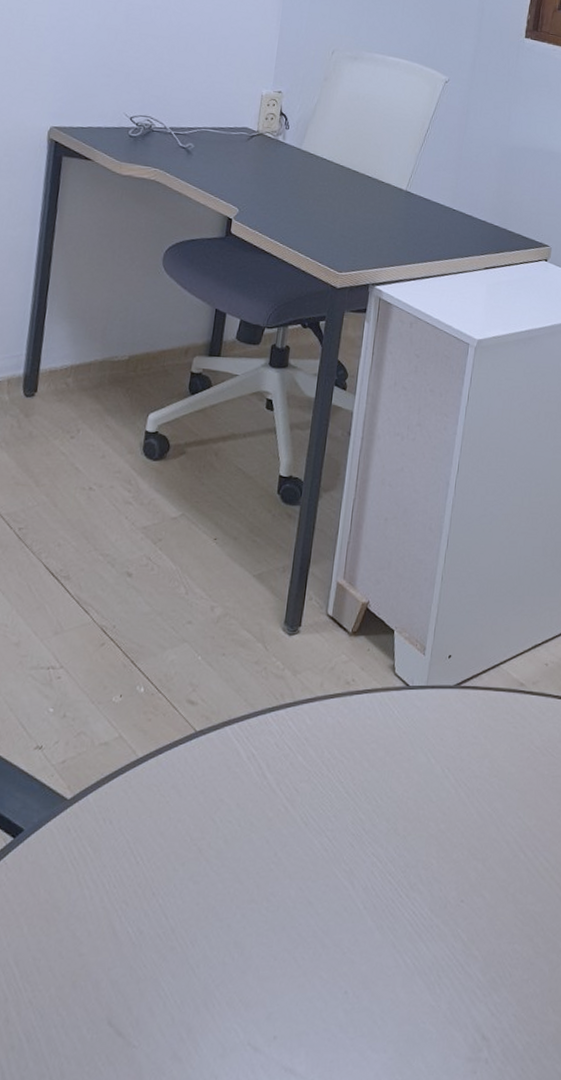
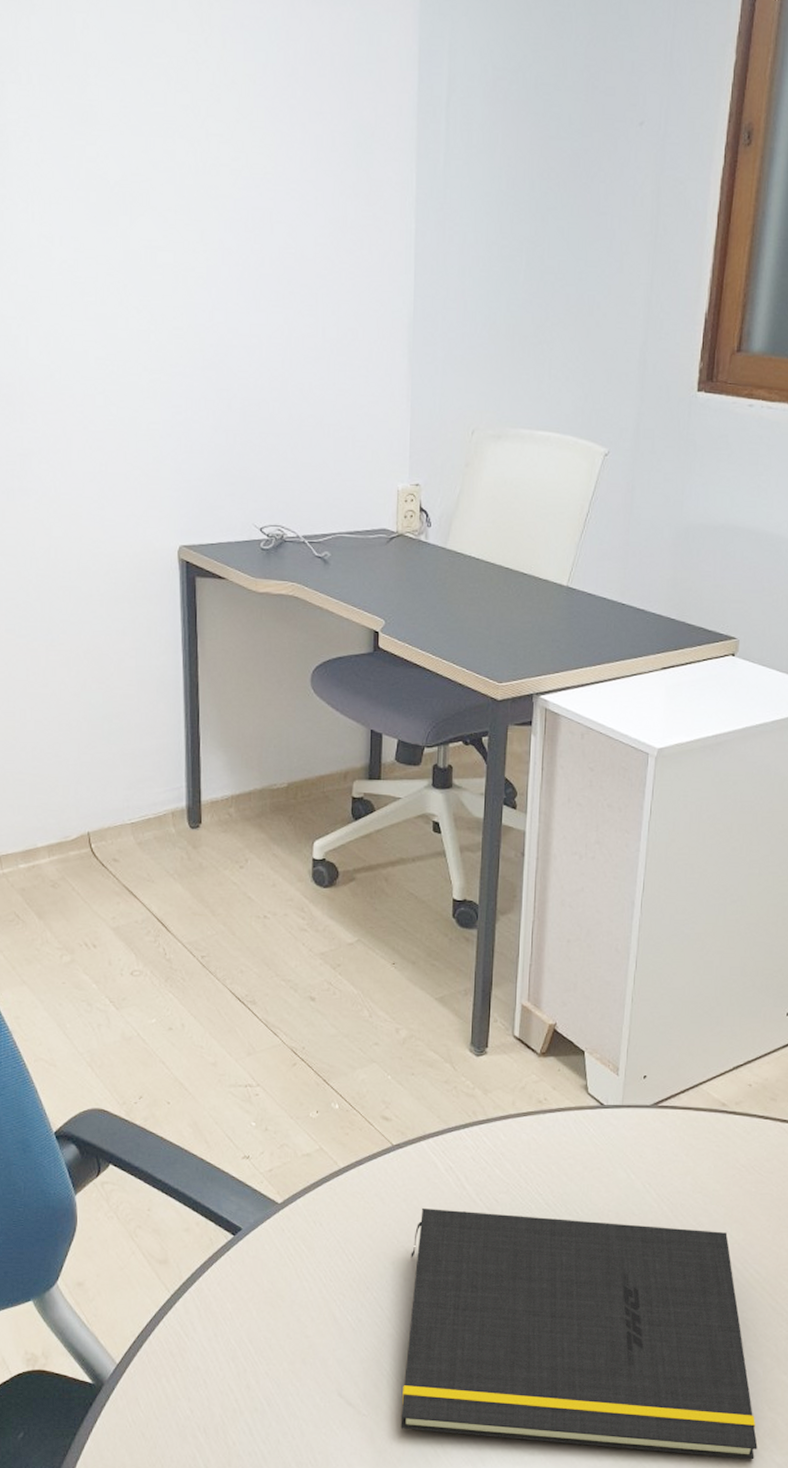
notepad: none [173,801,541,1072] -> present [400,1209,758,1460]

